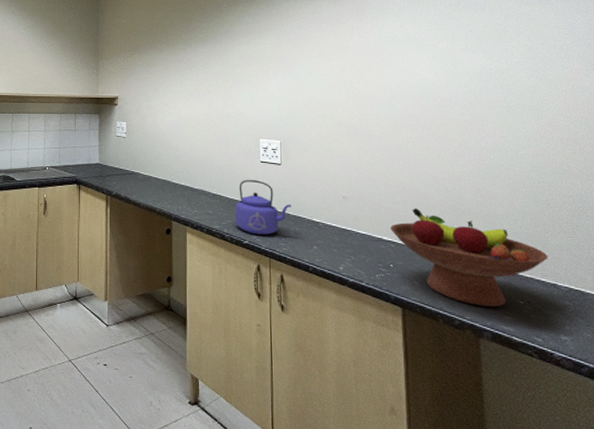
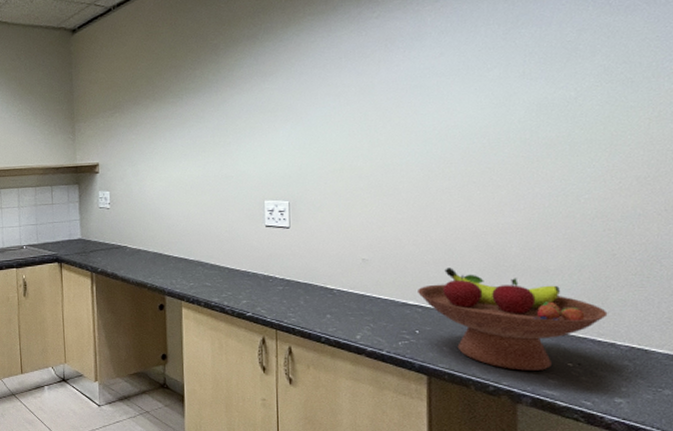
kettle: present [234,180,292,236] -> none [236,247,302,307]

